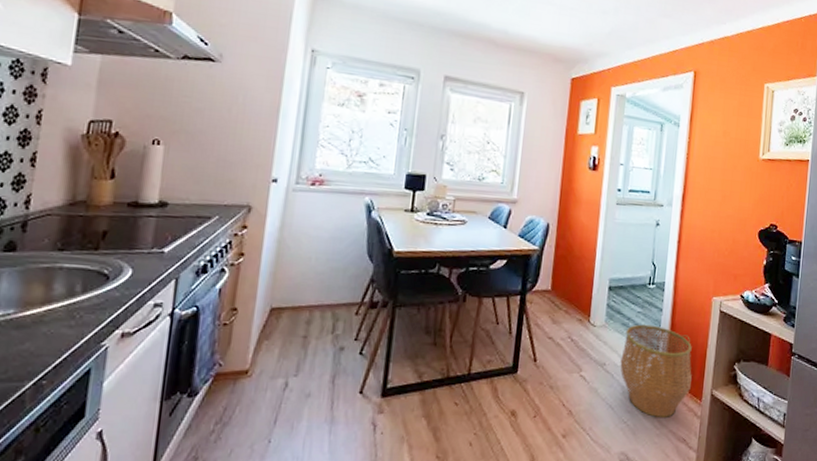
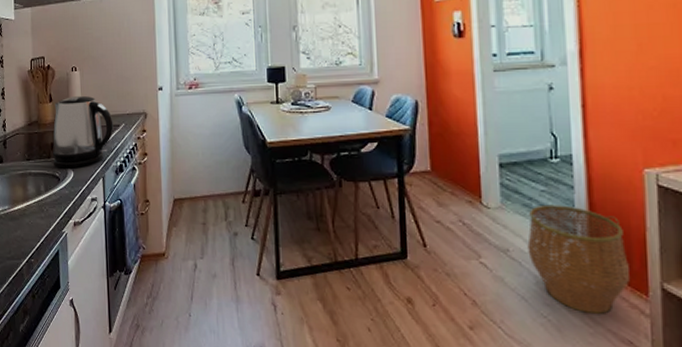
kettle: none [102,175,203,266] -> present [53,95,114,169]

